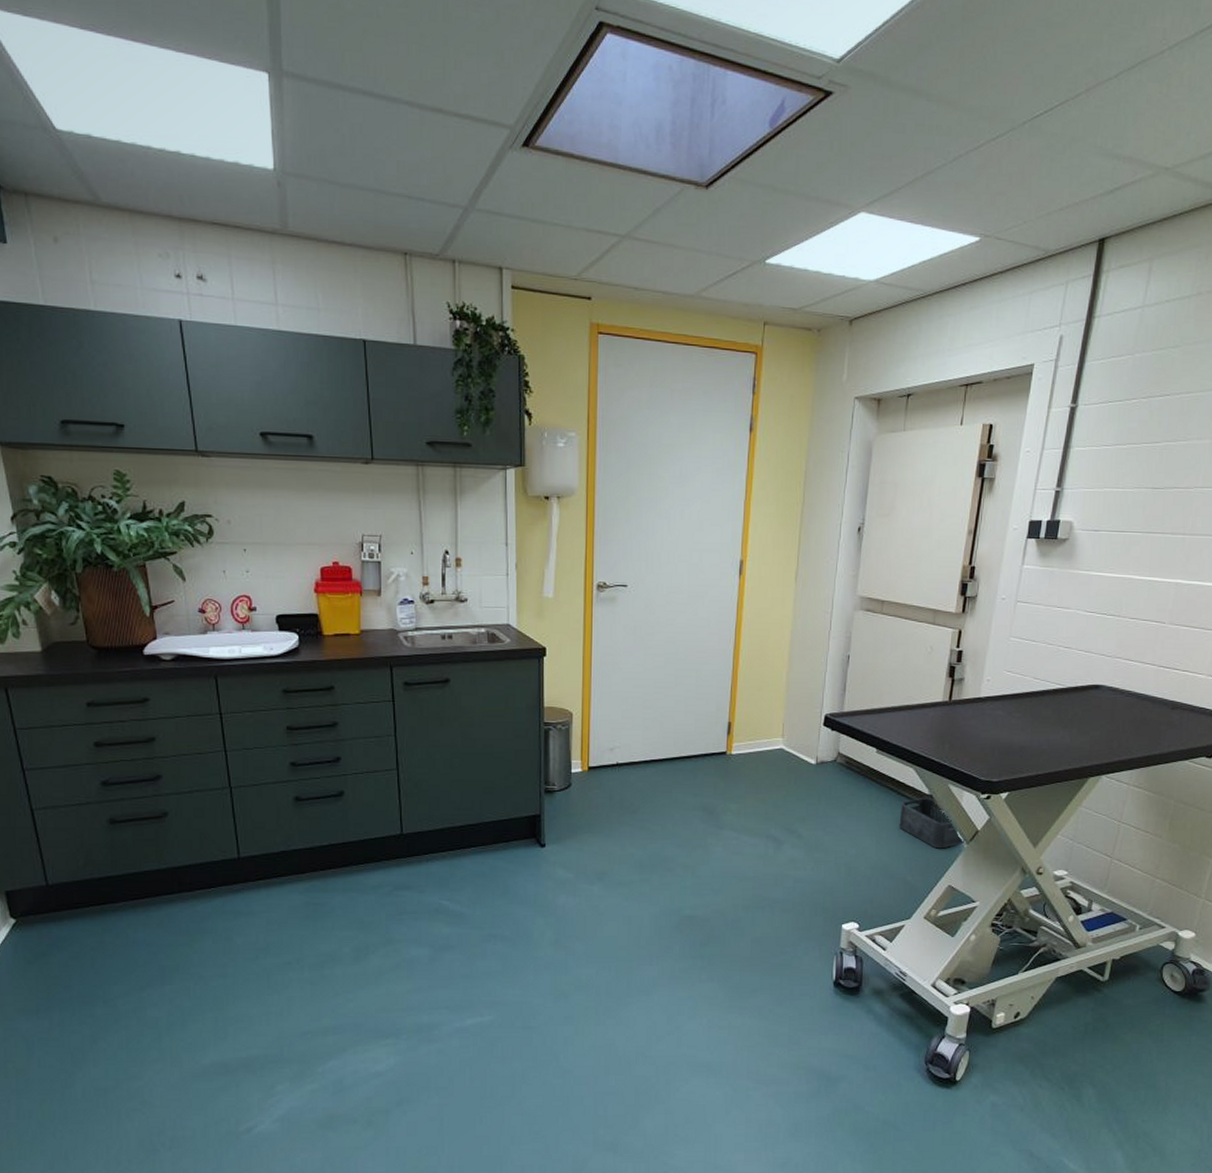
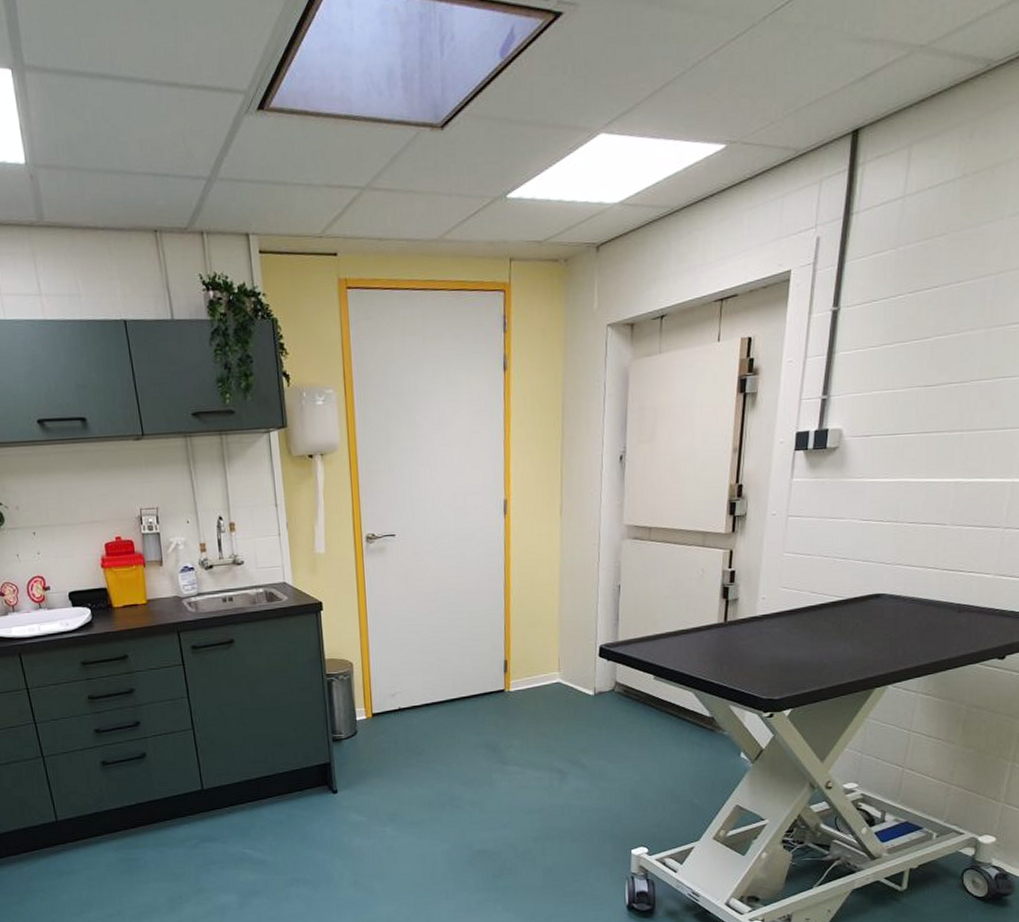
storage bin: present [899,797,964,849] -> none [681,719,749,770]

